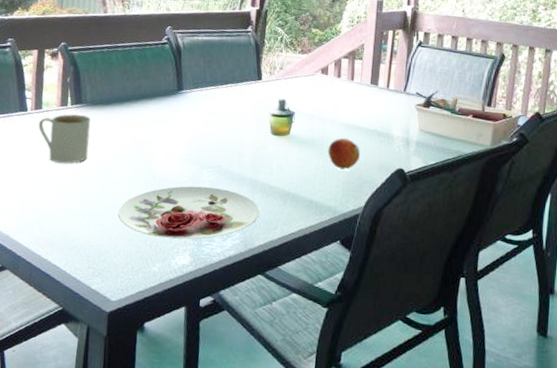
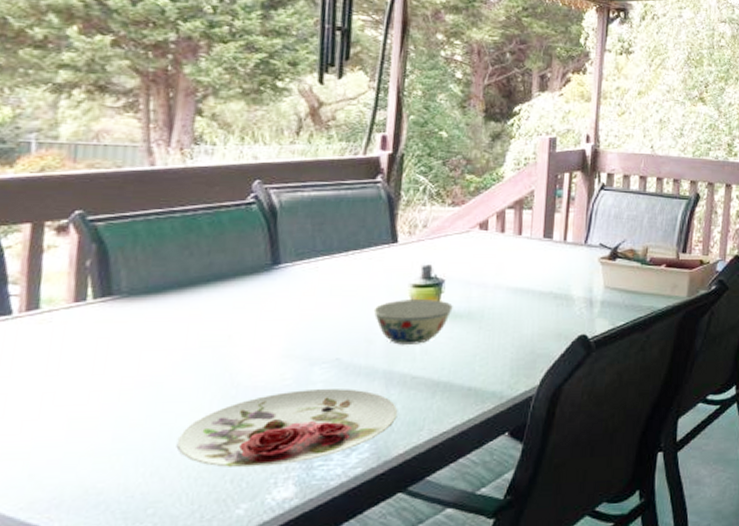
mug: present [38,113,91,163] -> none [33,311,128,384]
bowl: none [244,125,301,161] -> present [373,299,453,345]
fruit: present [327,137,360,170] -> none [490,305,532,344]

